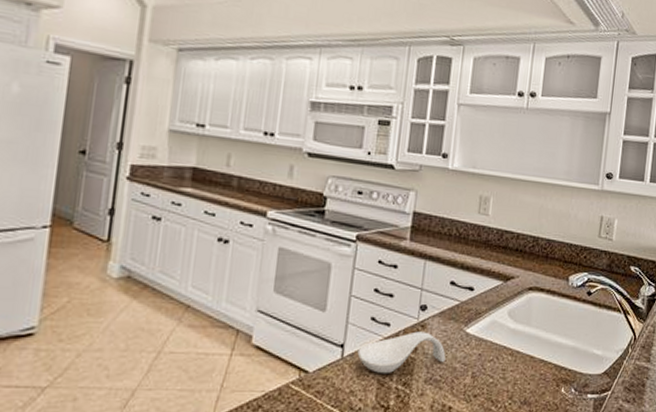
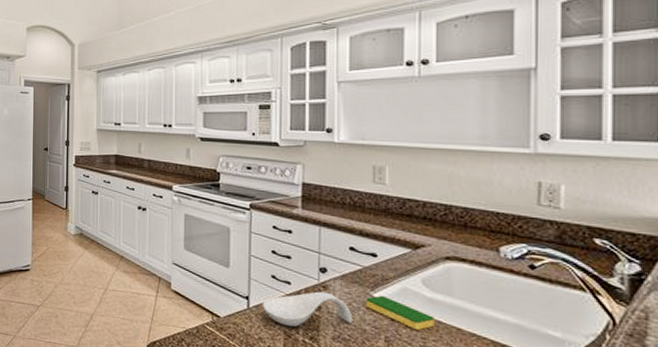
dish sponge: none [458,330,514,363] -> present [366,295,434,331]

